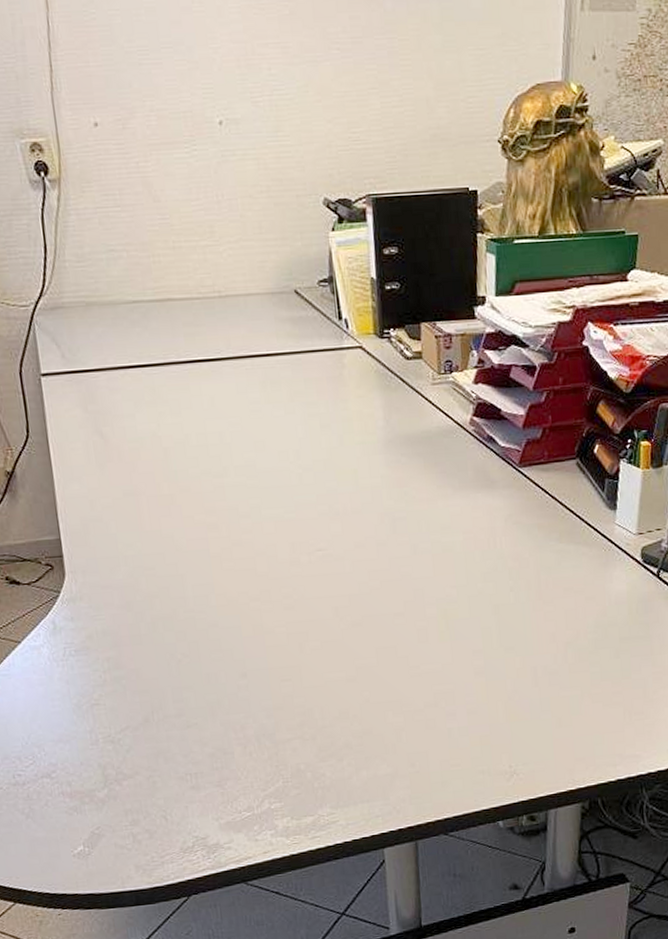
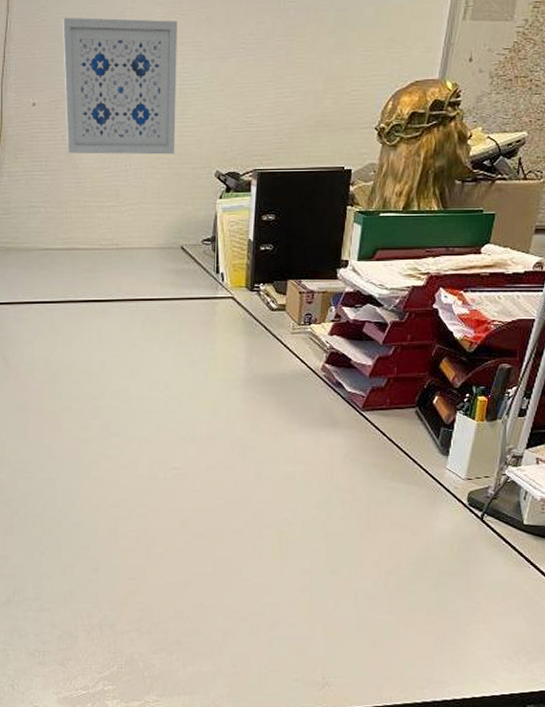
wall art: none [117,14,274,184] -> present [63,17,178,155]

